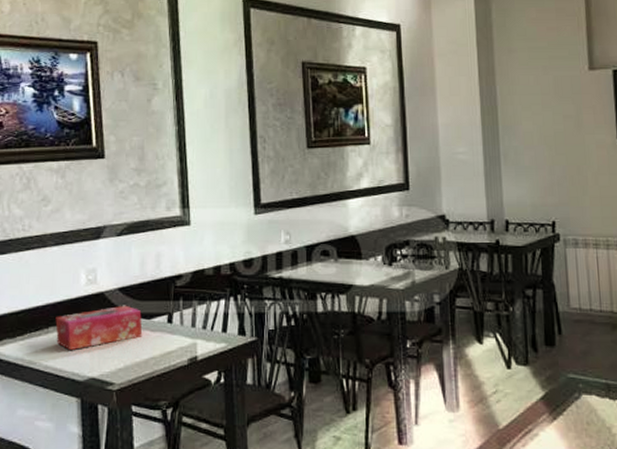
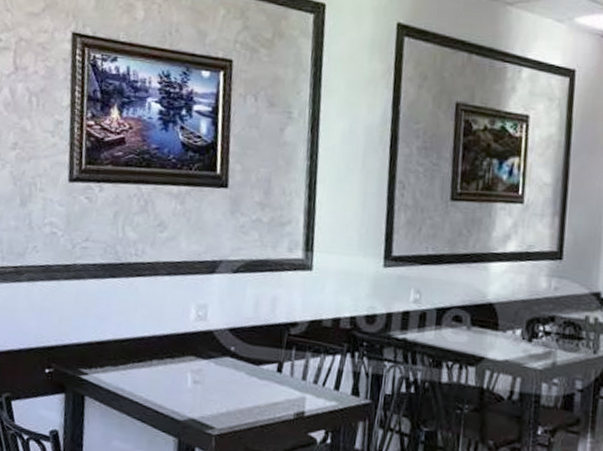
tissue box: present [55,305,143,350] -> none [159,347,251,387]

